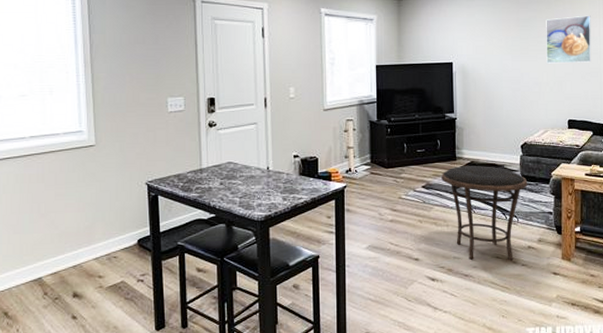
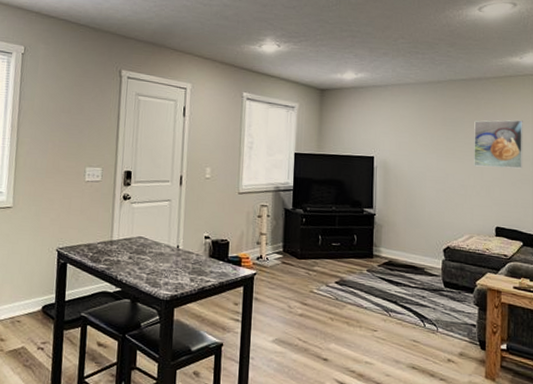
side table: present [441,166,528,260] -> none [356,264,450,372]

